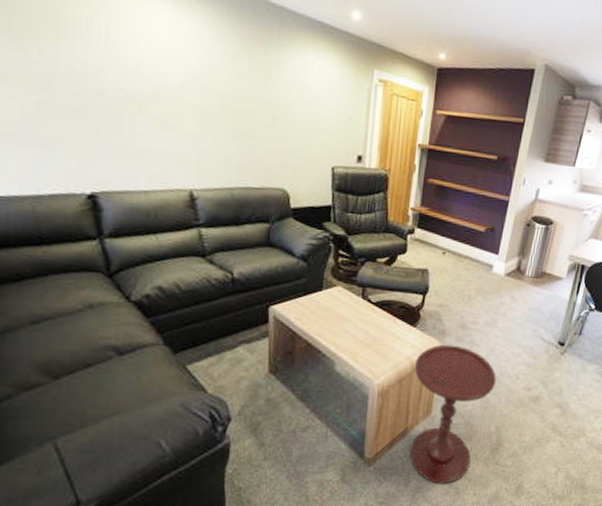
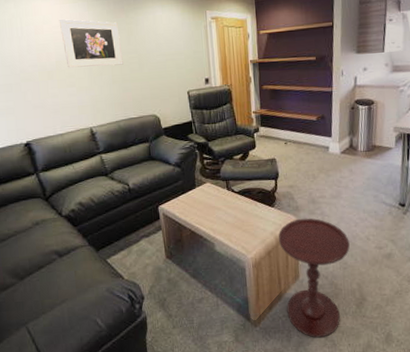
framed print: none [165,32,252,115] -> present [59,18,123,68]

